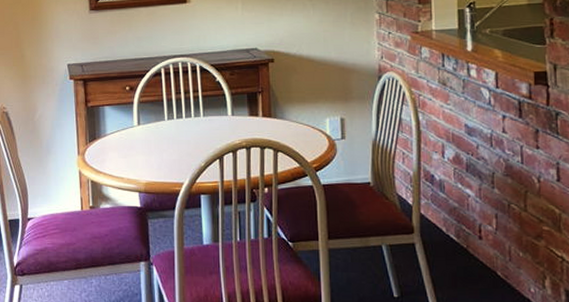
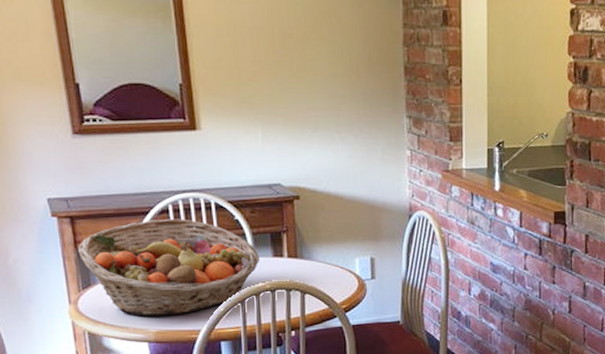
fruit basket: none [87,80,238,169] -> present [77,218,261,316]

